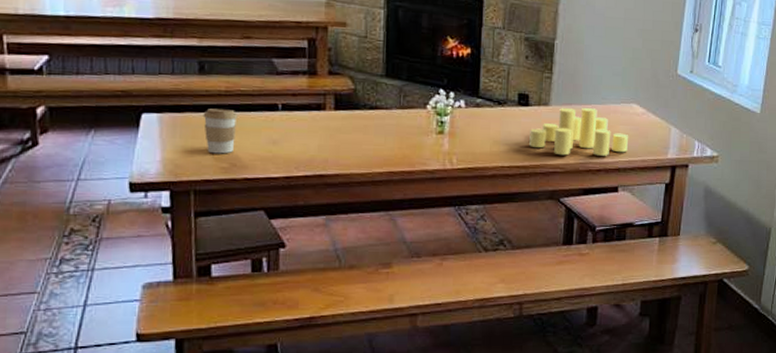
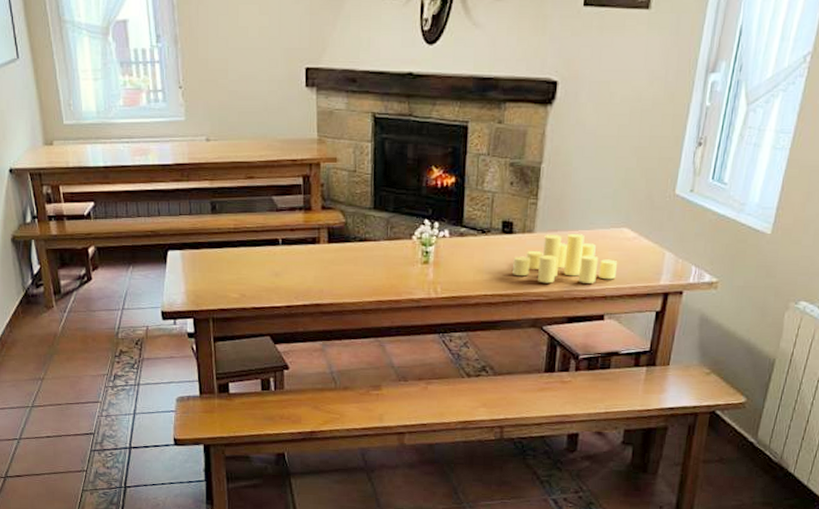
coffee cup: present [203,108,238,154] -> none [216,245,245,286]

